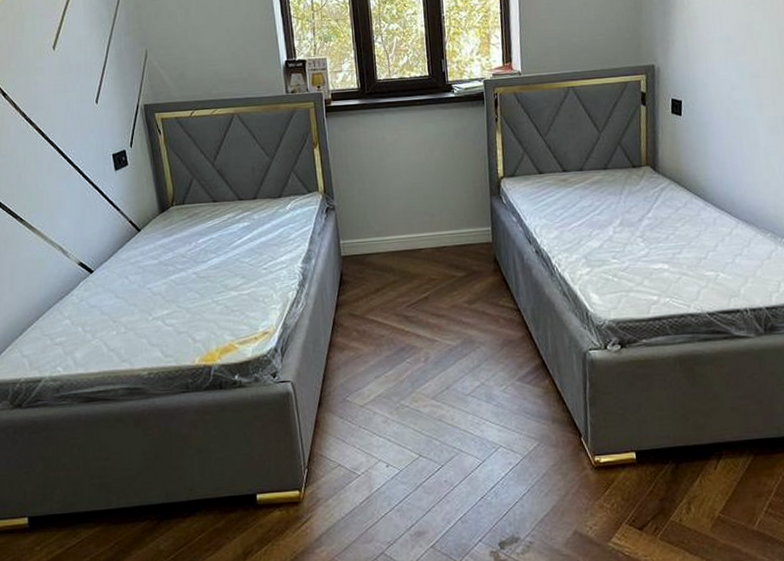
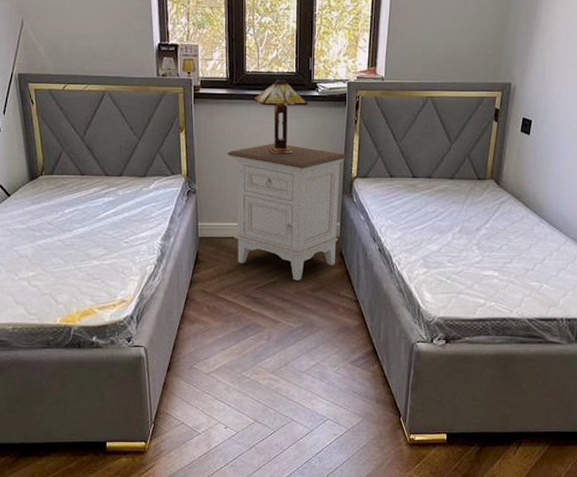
nightstand: none [364,149,491,294] -> present [227,143,347,281]
table lamp: none [387,82,445,162] -> present [254,77,309,155]

